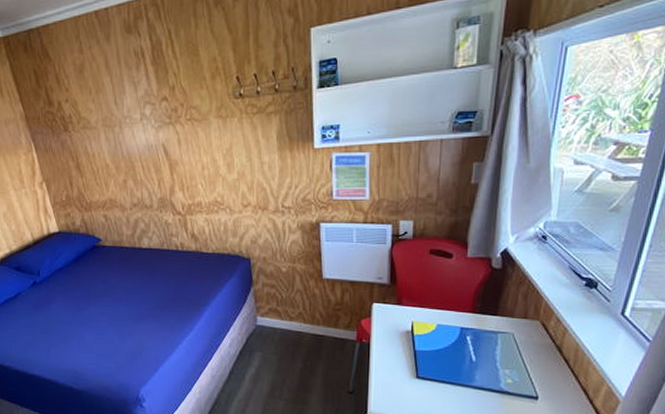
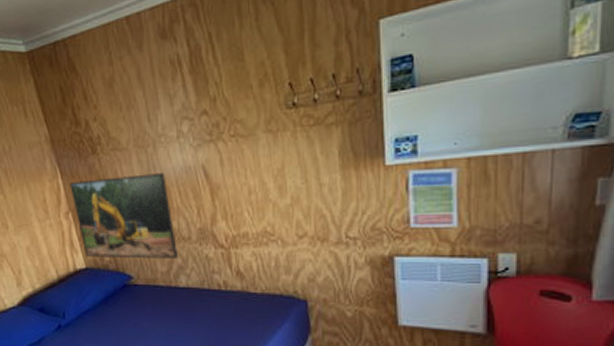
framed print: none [43,150,142,224] -> present [70,173,179,259]

